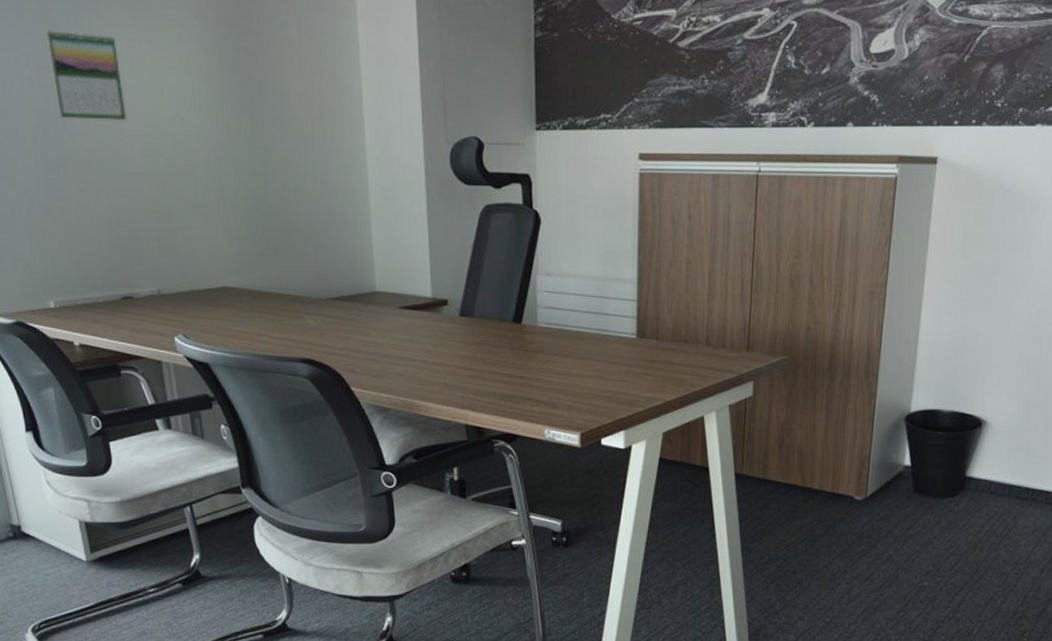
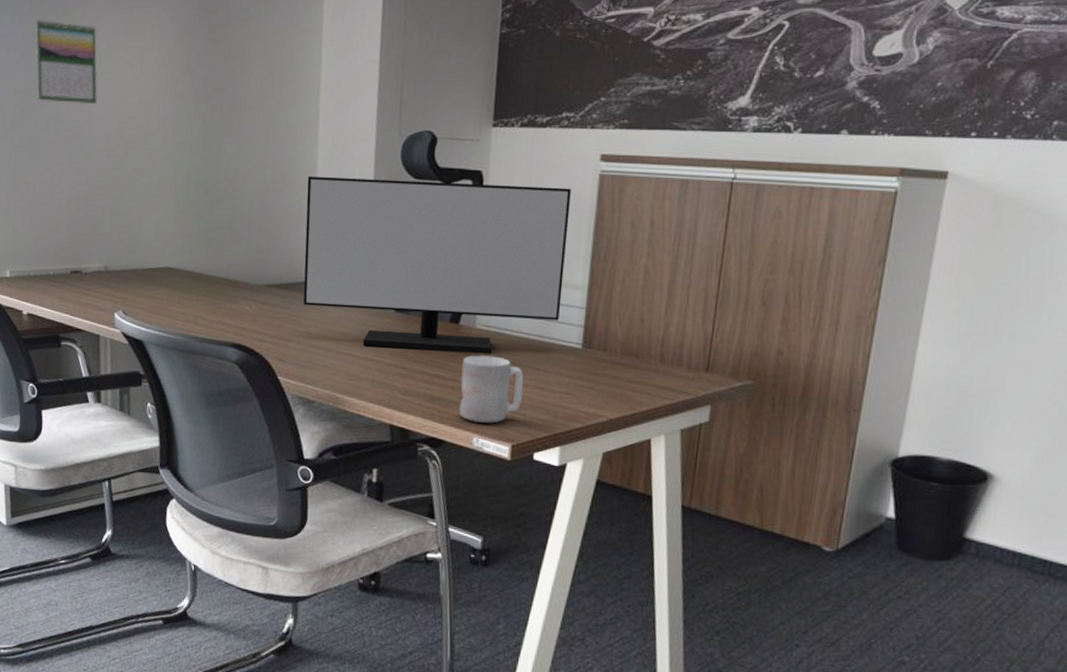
monitor: none [359,186,615,352] -> present [303,175,571,354]
mug: none [528,351,587,415] -> present [459,355,524,423]

